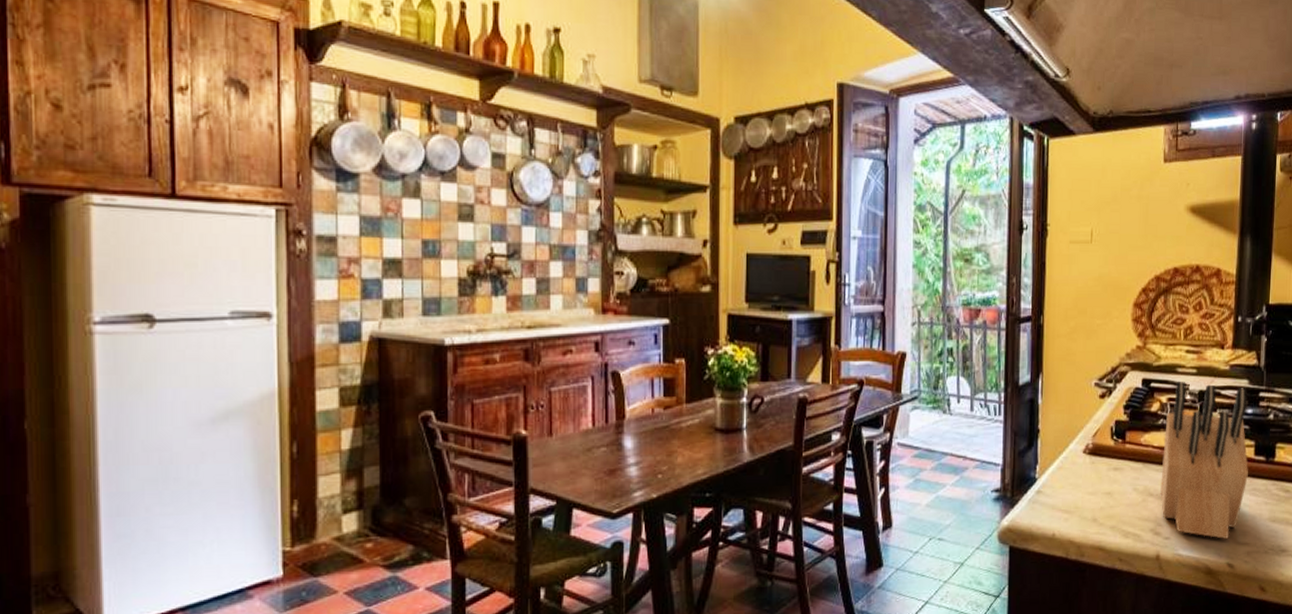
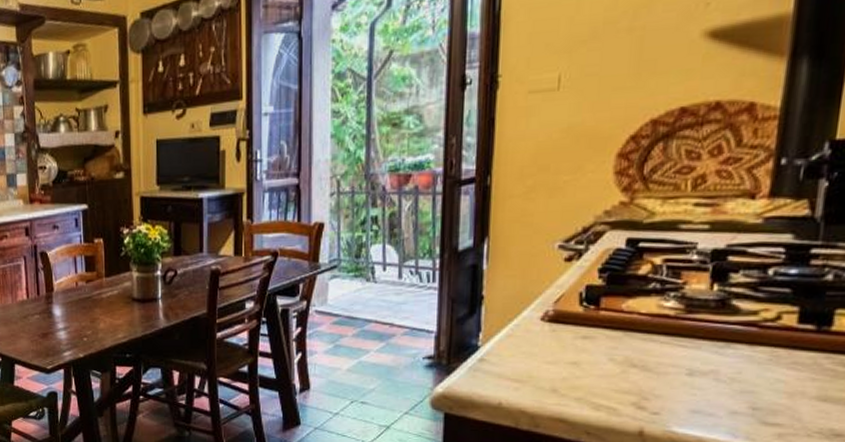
knife block: present [1160,381,1249,539] -> none [647,239,792,418]

